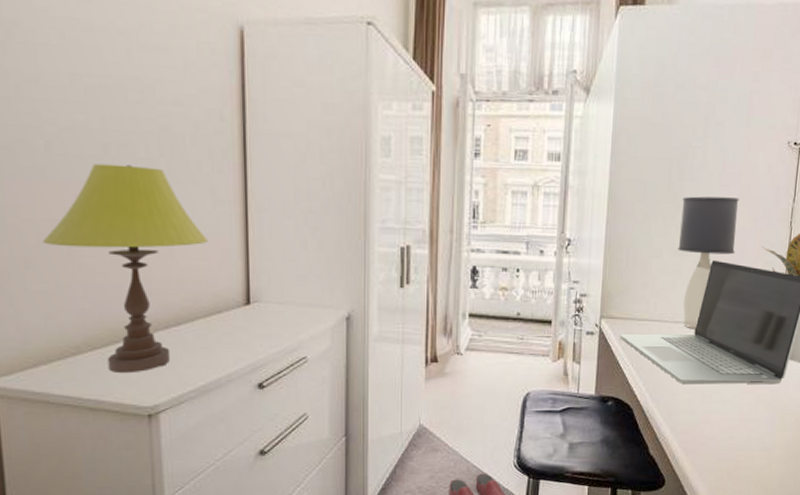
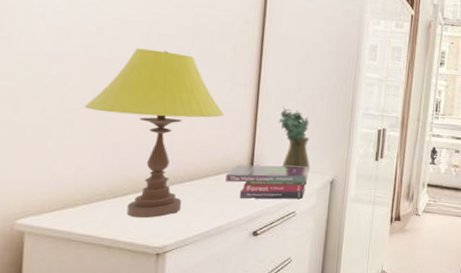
books: none [218,300,318,345] -> present [225,164,308,200]
vase: none [274,226,320,310] -> present [278,107,310,175]

